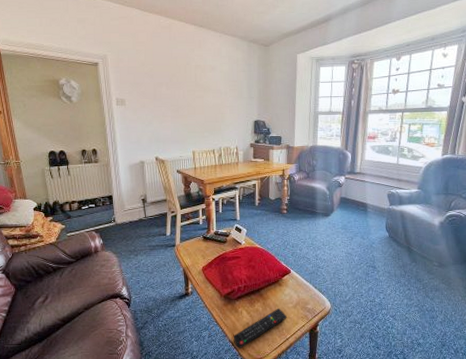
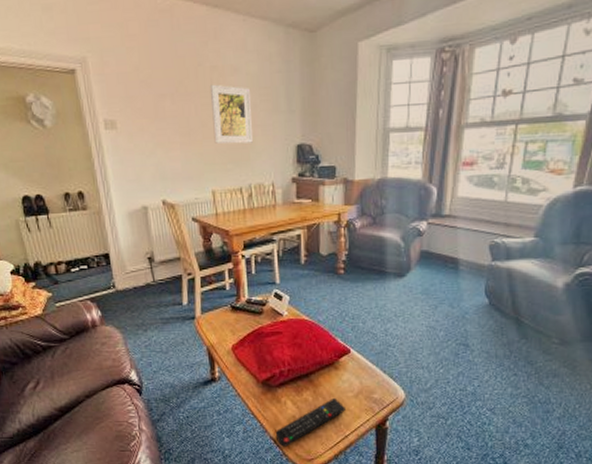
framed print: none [194,77,223,119] -> present [209,84,252,144]

